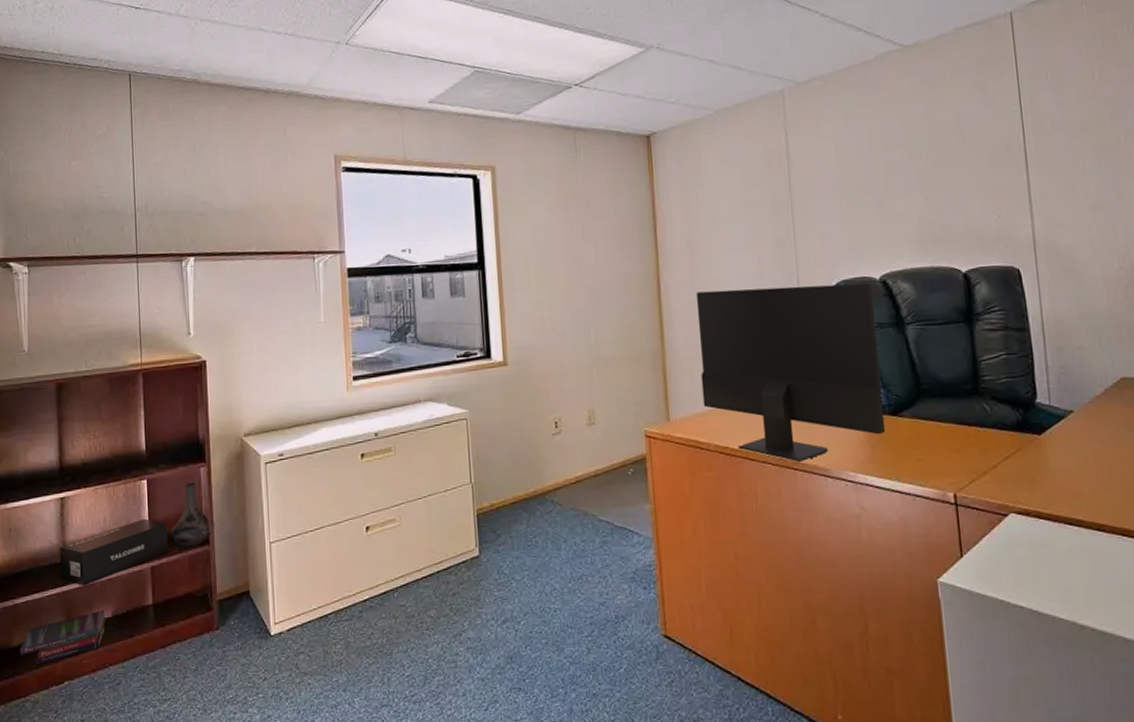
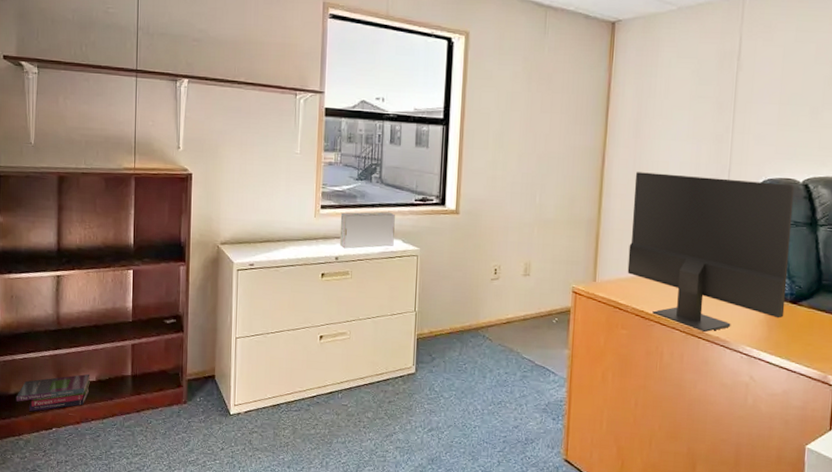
box: present [60,518,169,586] -> none [54,303,149,352]
decorative vase: present [169,482,215,548] -> none [149,277,190,333]
file organizer: none [375,373,439,422] -> present [339,211,395,249]

